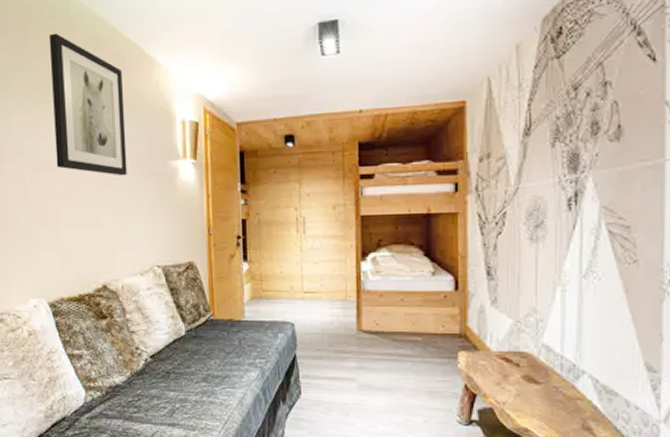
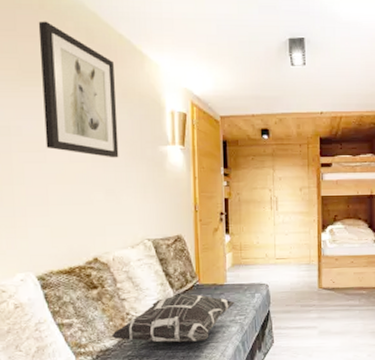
decorative pillow: none [120,329,255,385] -> present [111,293,235,343]

